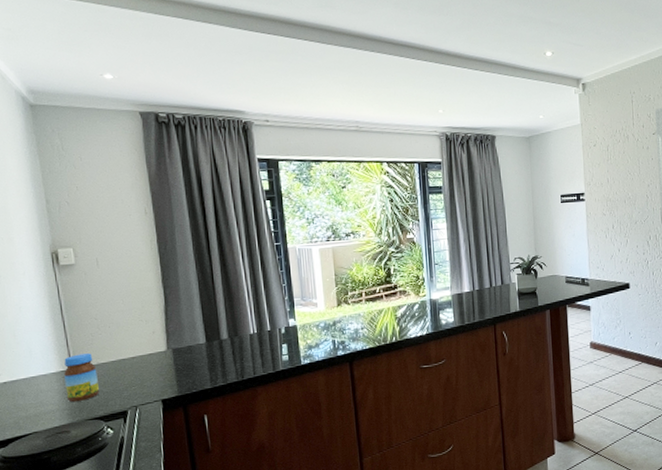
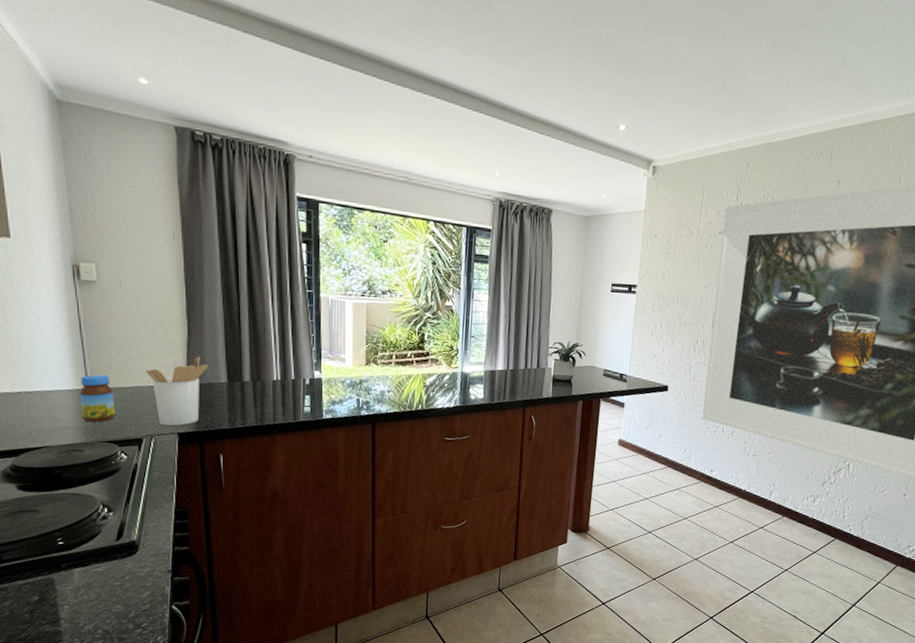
utensil holder: none [126,321,187,395] -> present [145,356,208,426]

